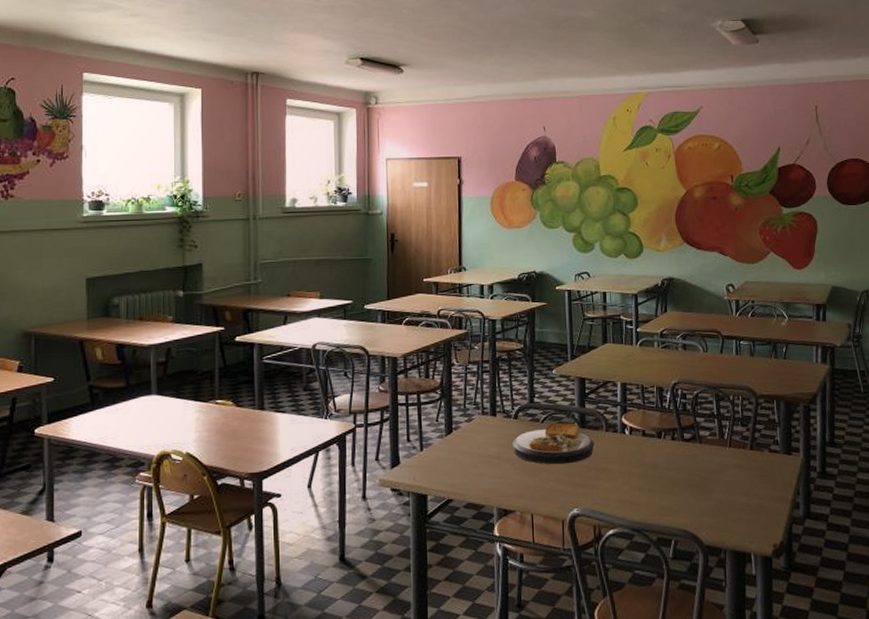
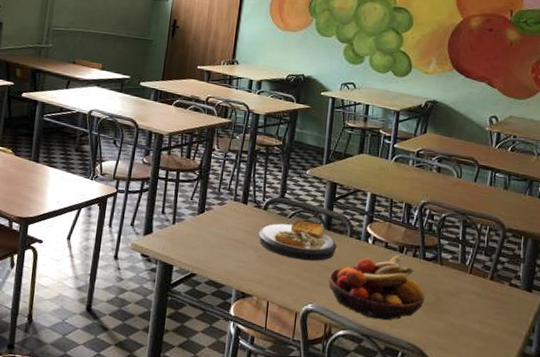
fruit bowl: none [590,441,689,512] -> present [328,255,425,321]

